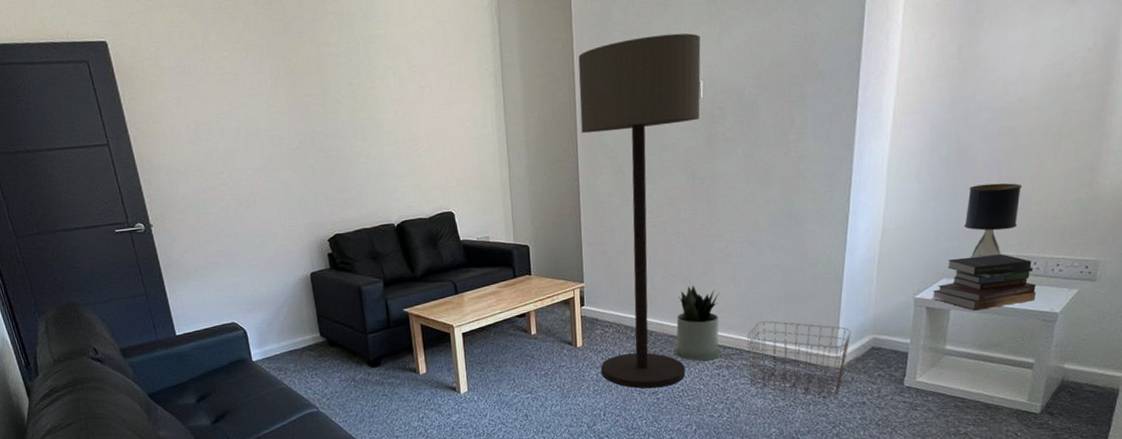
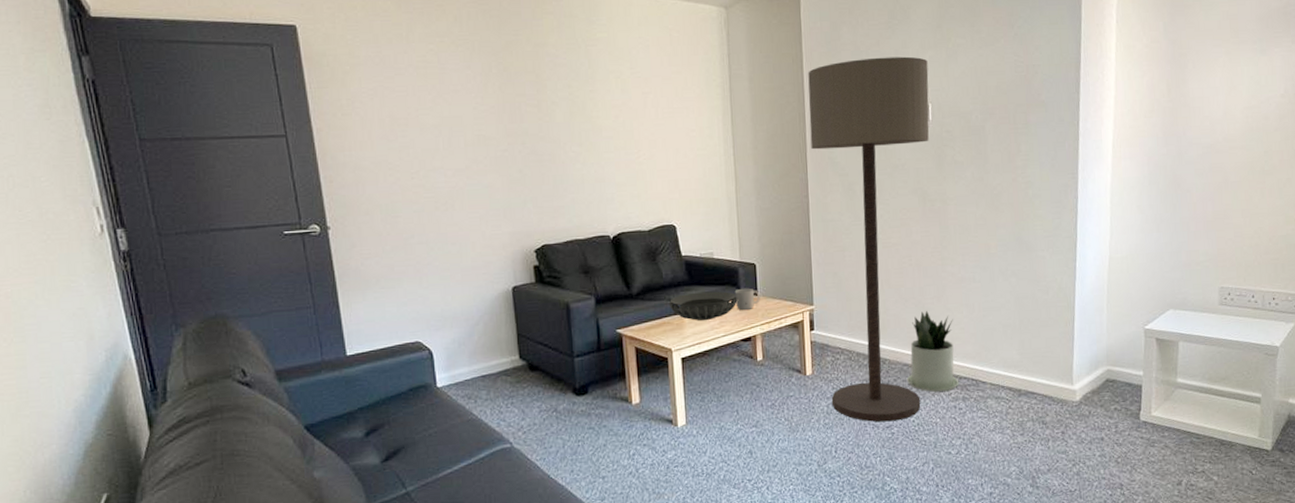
decorative bowl: none [449,272,512,299] -> present [668,291,738,321]
mug: none [509,268,534,289] -> present [734,288,760,310]
basket: present [746,320,852,398] -> none [982,349,1086,433]
books: present [932,254,1036,311] -> none [1161,286,1257,343]
table lamp: present [964,183,1023,258] -> none [1185,216,1235,289]

